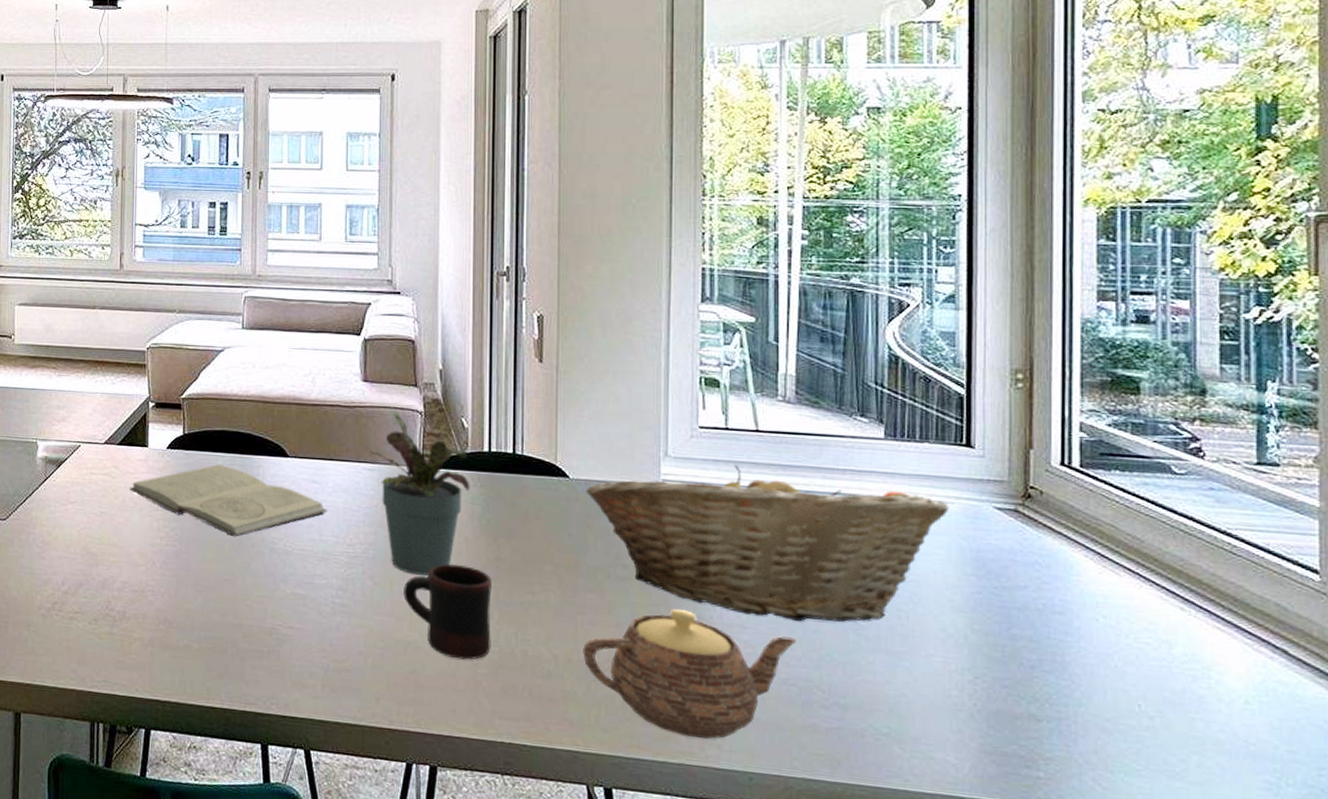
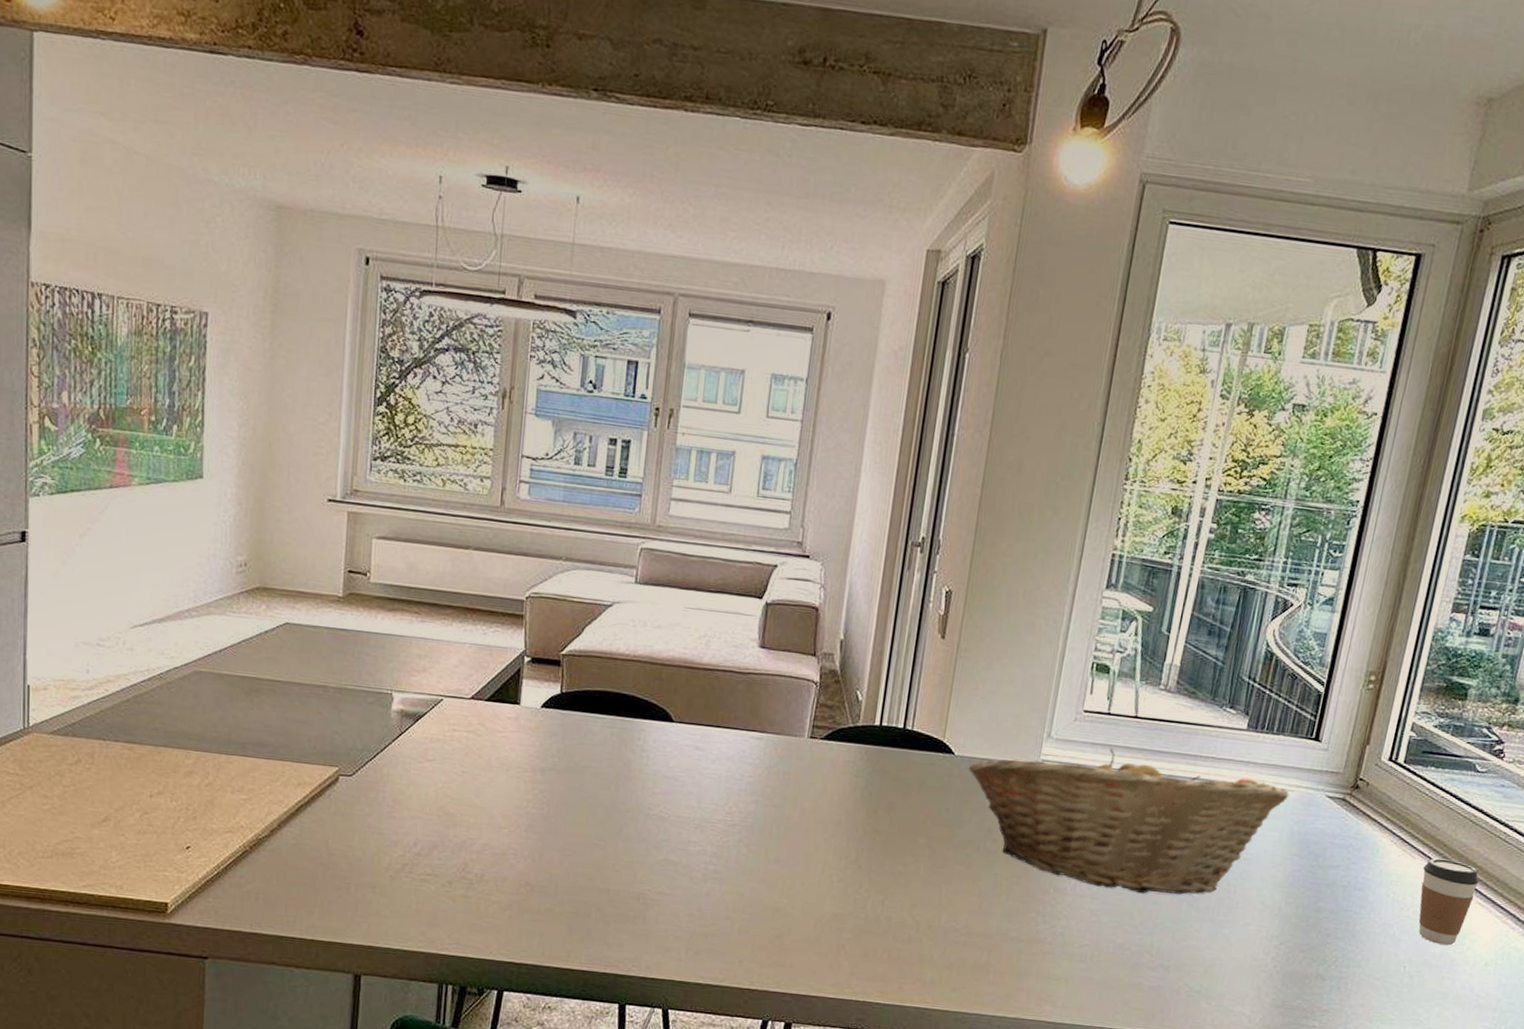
book: present [129,463,327,537] -> none [496,725,709,802]
potted plant: present [366,411,470,575] -> none [755,680,859,845]
mug: present [404,563,492,660] -> none [778,834,867,925]
teapot: present [583,609,797,739] -> none [943,881,1138,996]
coffee cup: none [1135,575,1210,679] -> present [1418,858,1479,946]

